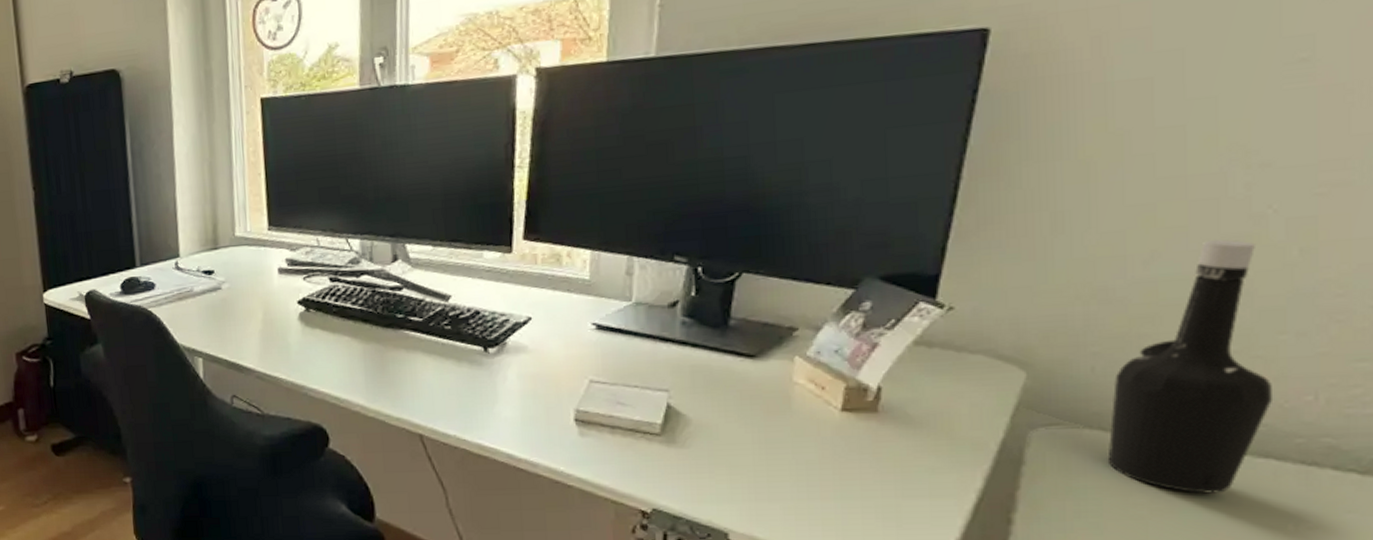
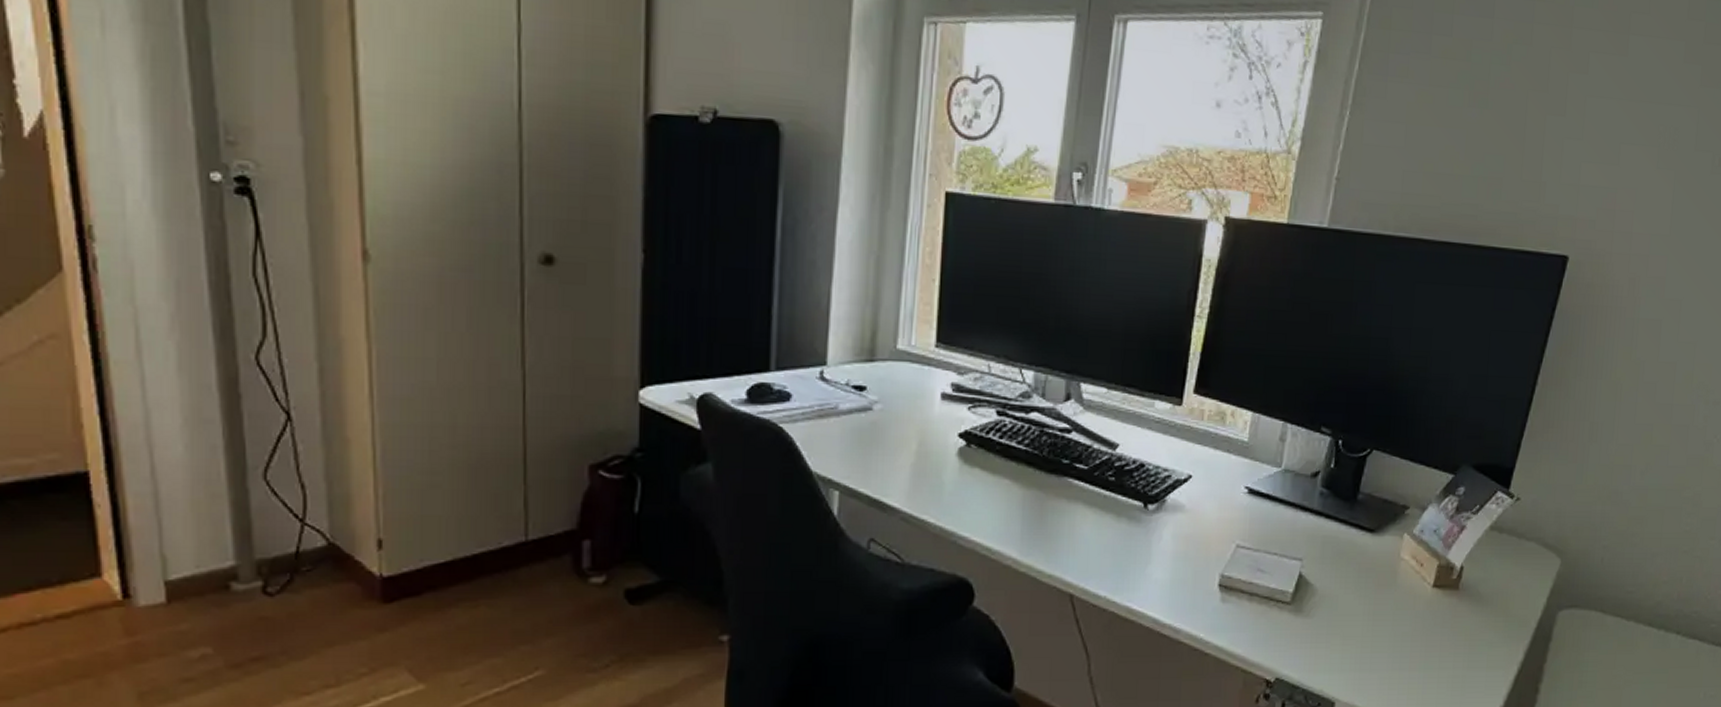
bottle: present [1107,239,1274,494] -> none [1603,459,1705,668]

